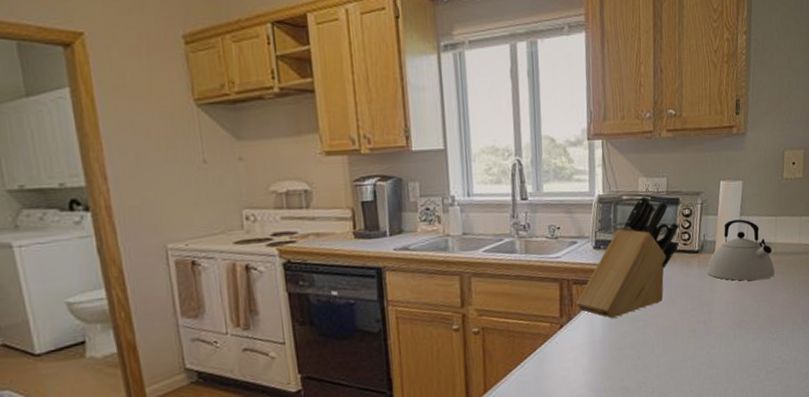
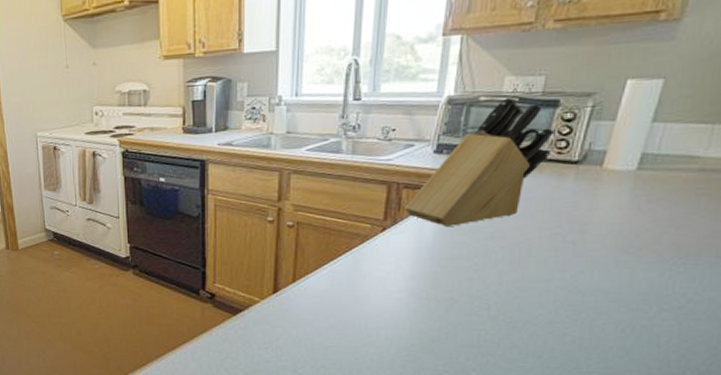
kettle: present [707,219,775,281] -> none [586,126,699,201]

